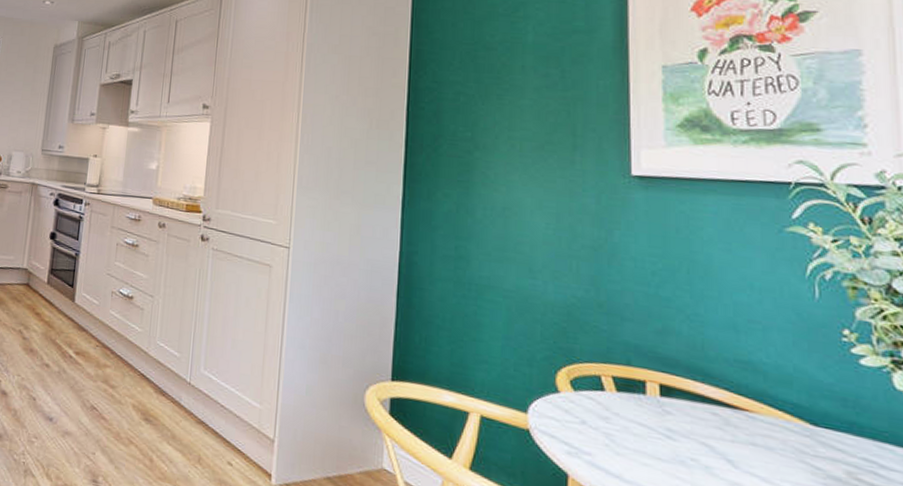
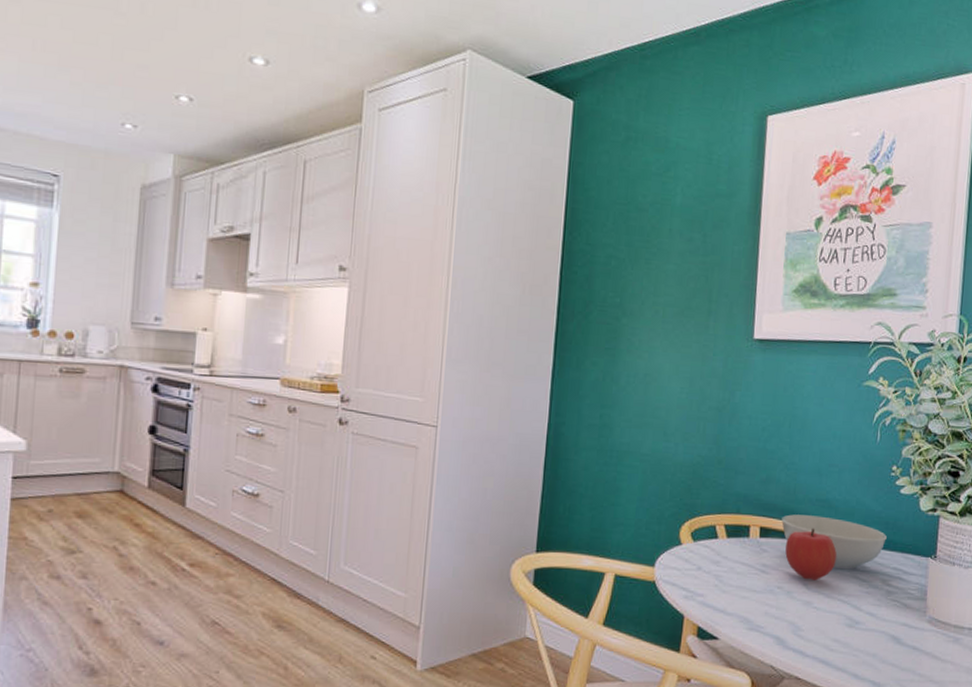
bowl: none [688,373,846,452] -> present [781,514,887,570]
fruit: none [697,393,773,459] -> present [785,528,837,581]

